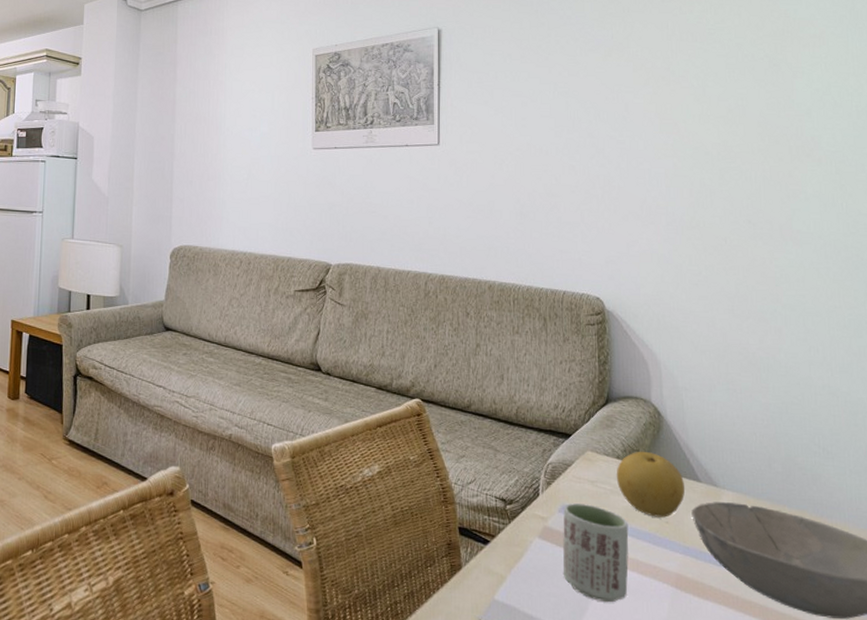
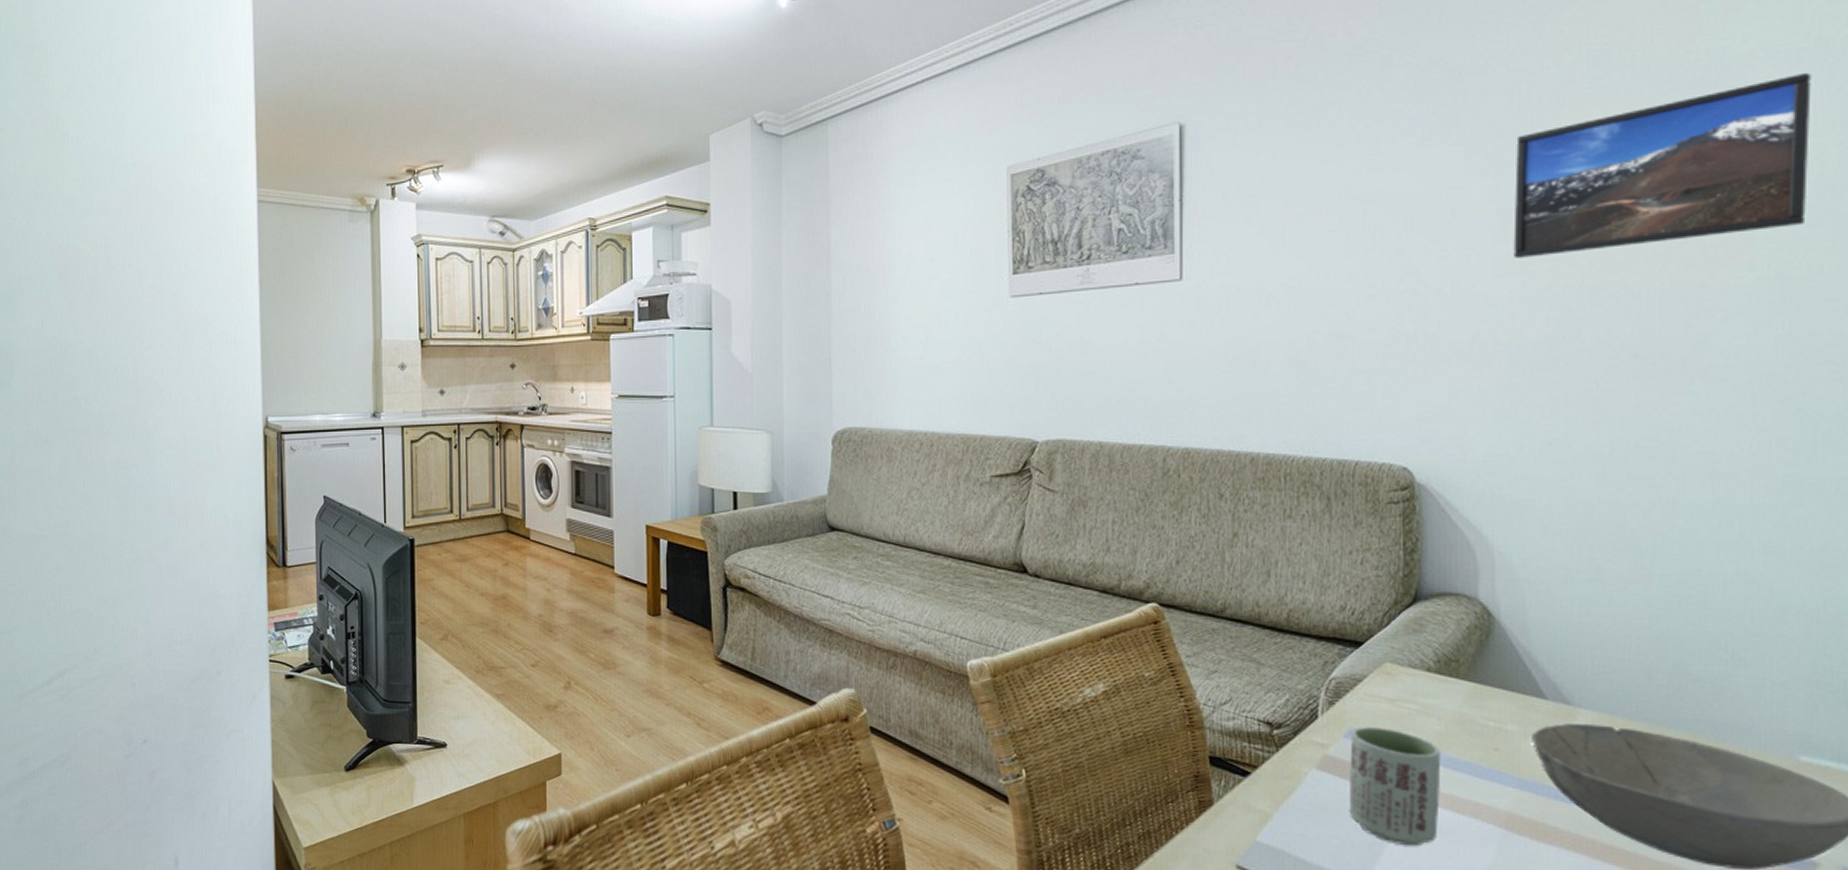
fruit: present [616,451,686,518] -> none [1425,661,1524,744]
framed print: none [666,31,852,146] -> present [1513,72,1811,258]

